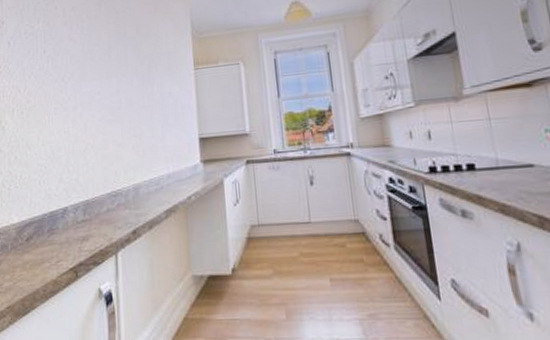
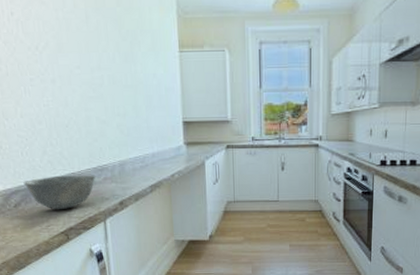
bowl: none [38,201,110,243] -> present [23,175,96,210]

